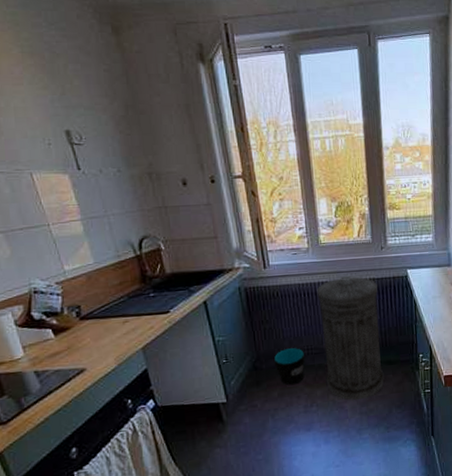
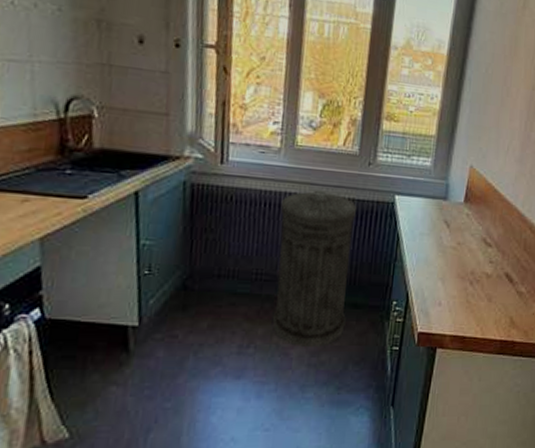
cup sleeve: present [273,348,306,386] -> none [210,269,252,317]

